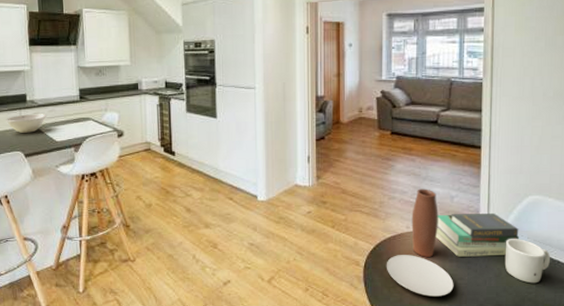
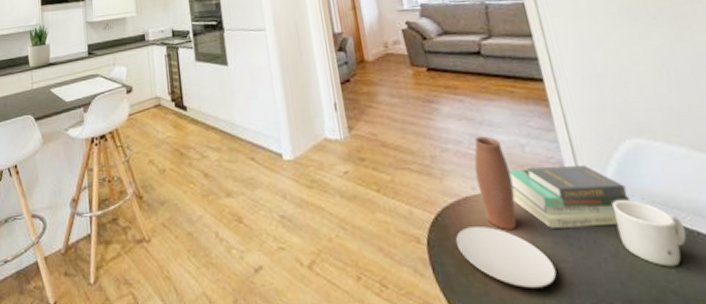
bowl: present [6,114,48,133] -> none [18,73,57,95]
planter: none [15,65,41,107] -> present [27,24,51,68]

